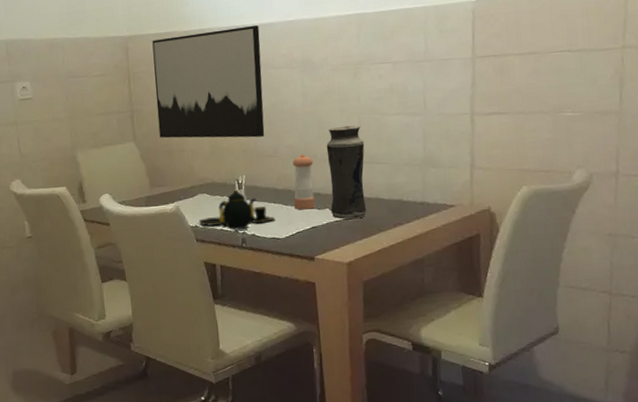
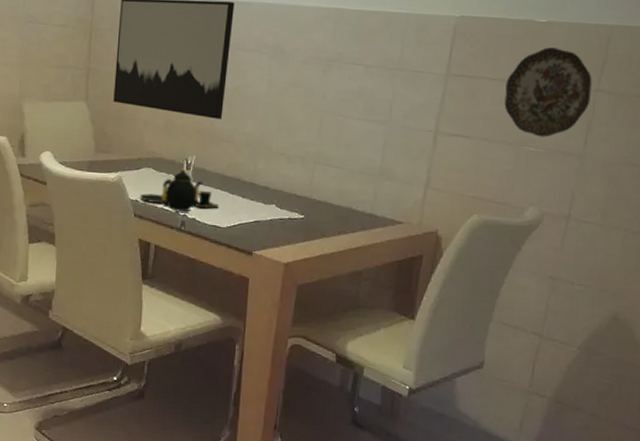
pepper shaker: present [293,154,316,210] -> none [240,144,268,202]
vase: present [326,125,367,219] -> none [277,121,323,219]
decorative plate: none [532,13,619,102] -> present [504,47,592,137]

